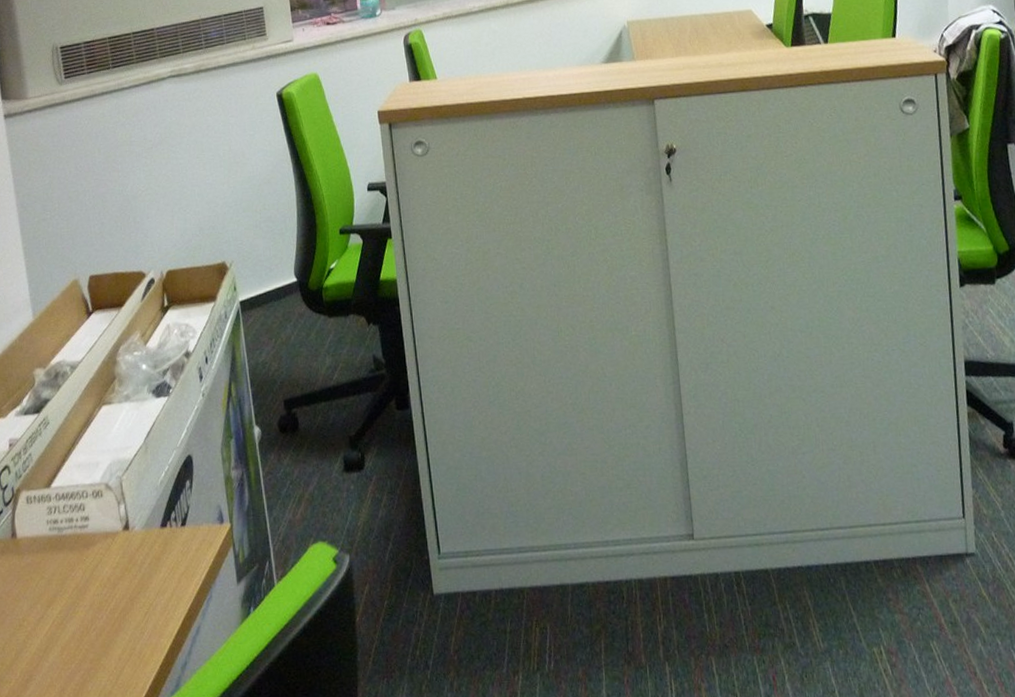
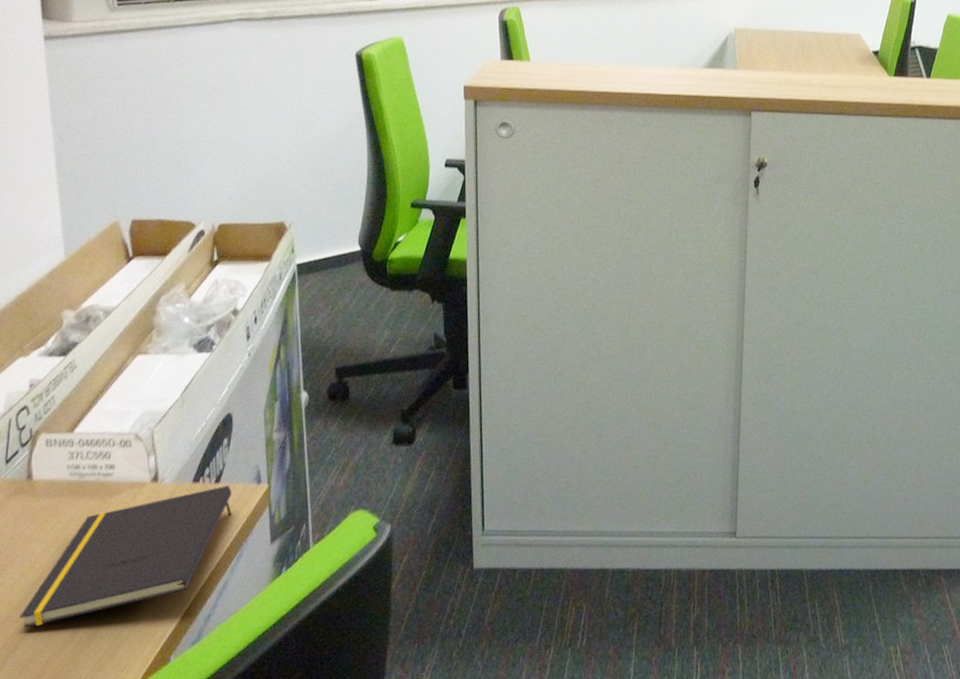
notepad: none [11,527,200,688] -> present [18,485,233,628]

